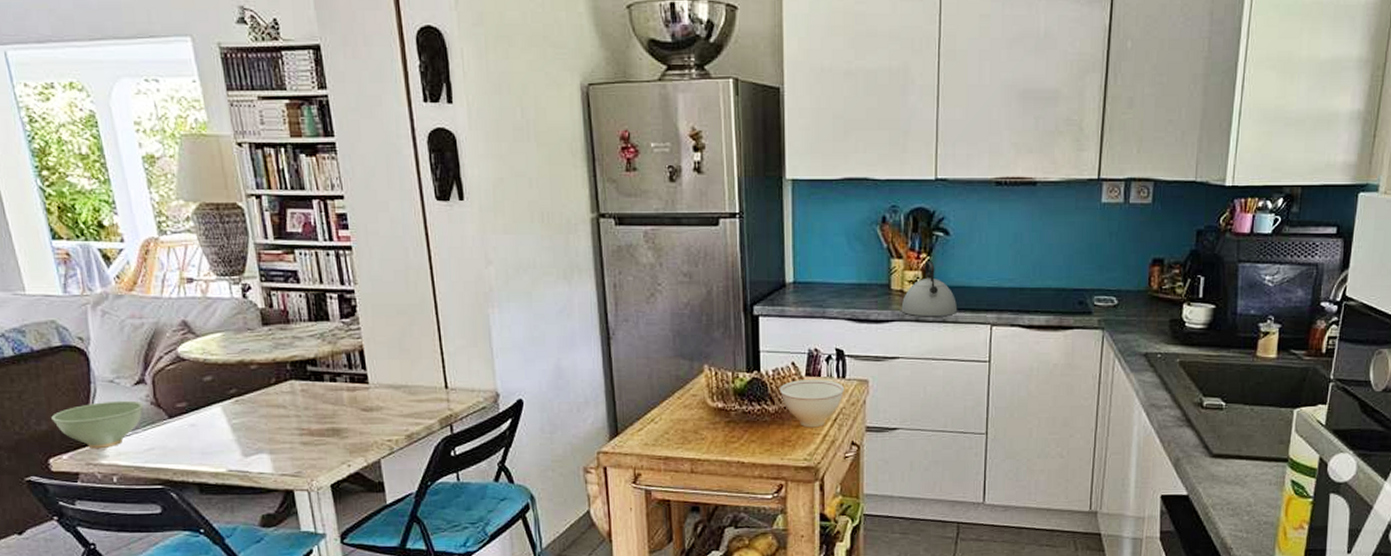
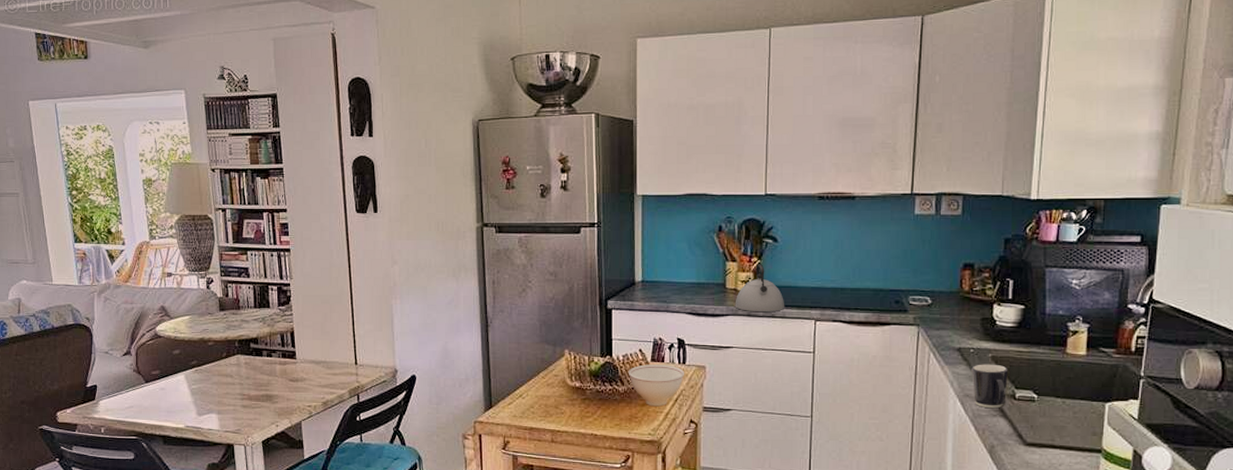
bowl: present [51,400,144,449] -> none [62,368,128,406]
mug: none [1158,370,1196,419] -> present [971,364,1008,409]

